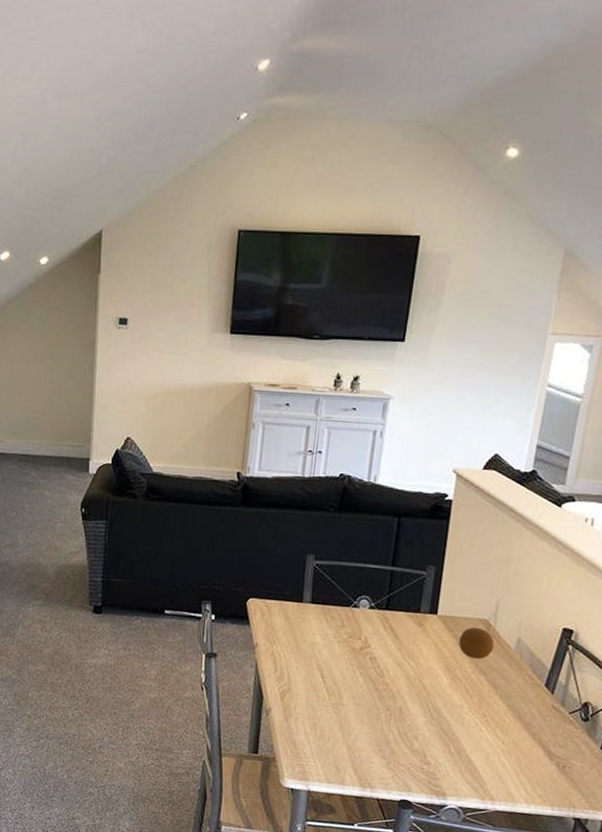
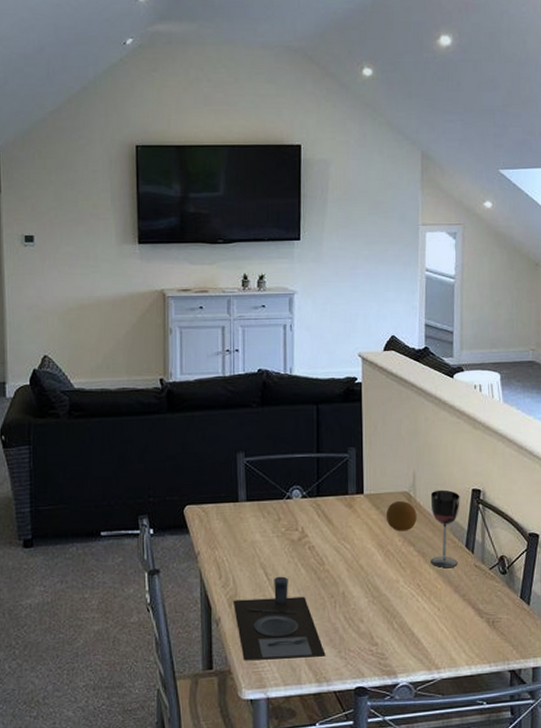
place setting: none [285,680,373,764] -> present [234,576,326,661]
wineglass: none [502,622,548,705] -> present [430,489,460,568]

